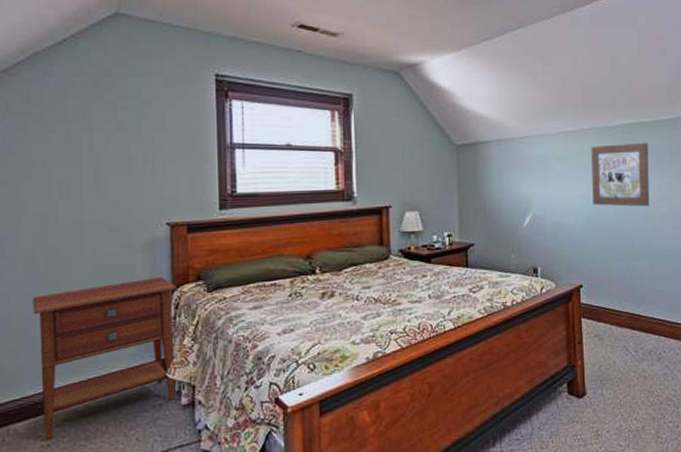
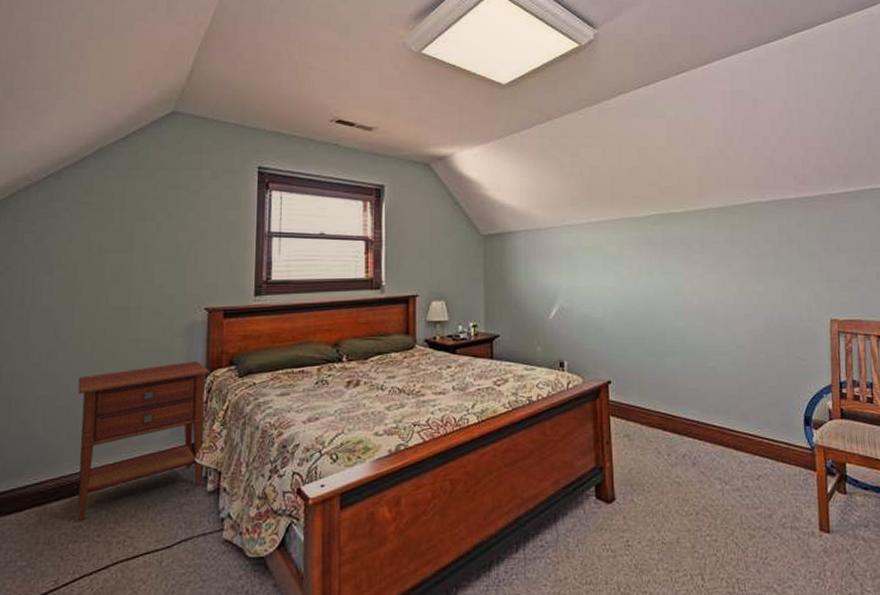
wall art: present [591,142,650,207] -> none [619,234,681,300]

